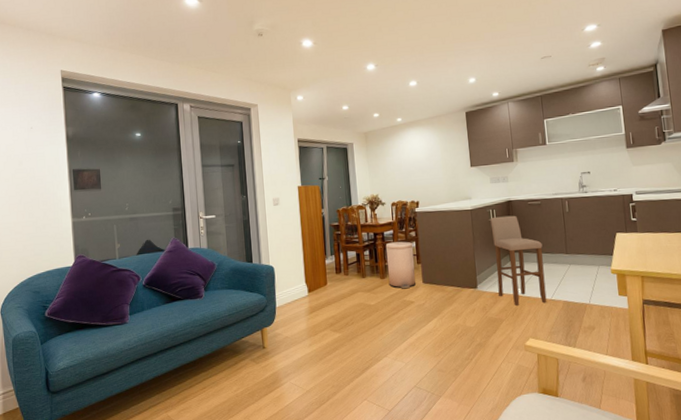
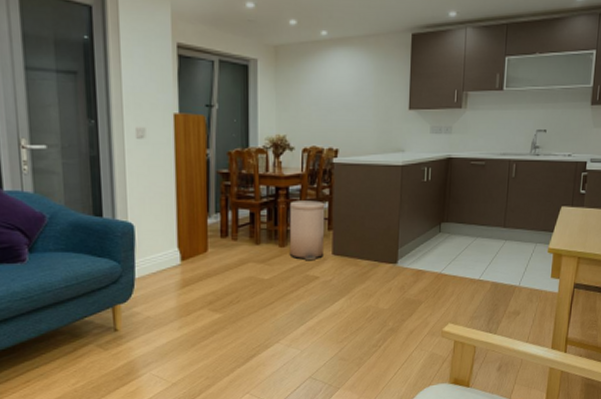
bar stool: present [490,215,547,306] -> none [421,176,479,286]

